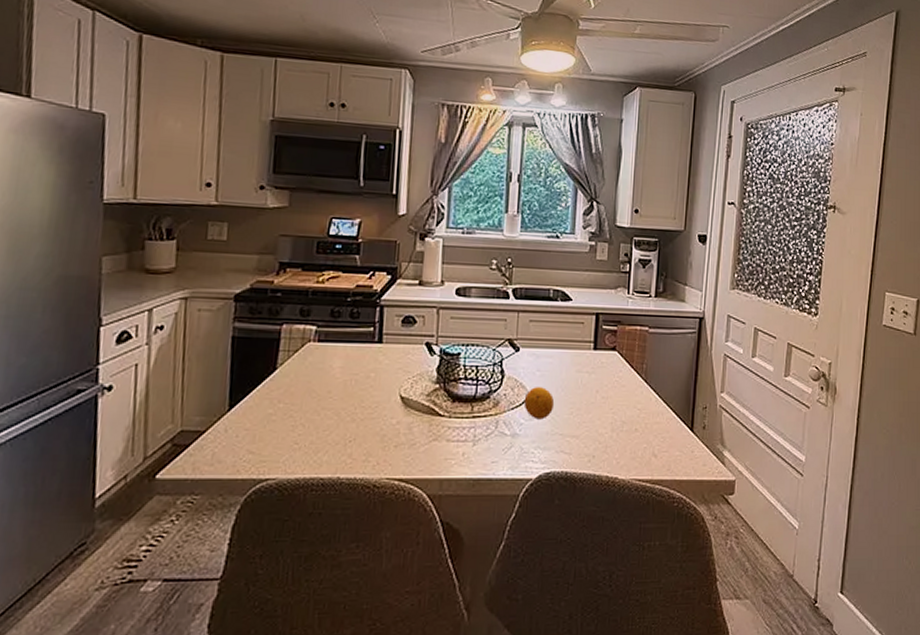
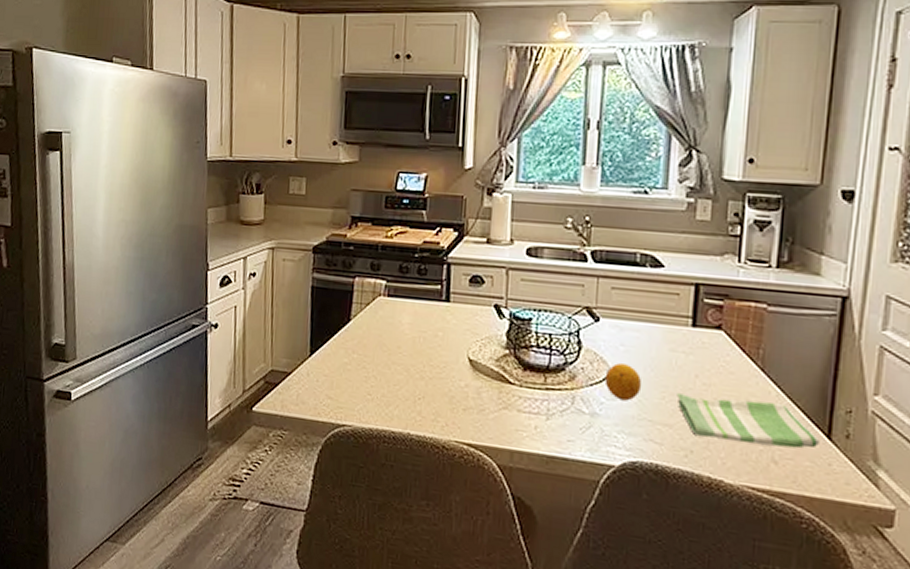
dish towel: none [582,407,686,442] -> present [677,393,820,449]

